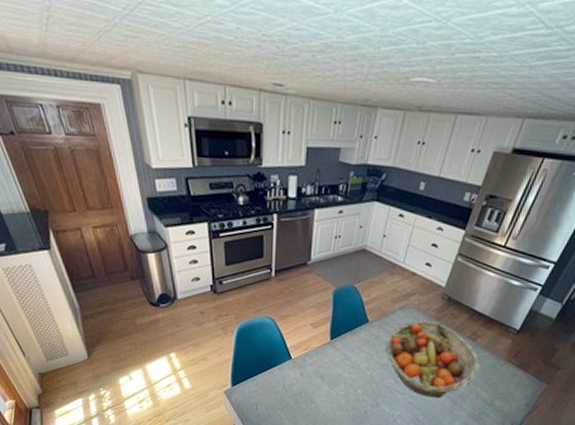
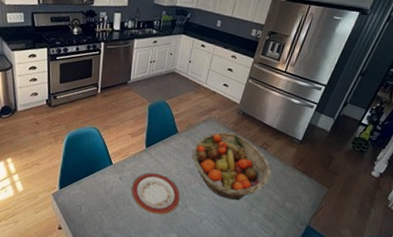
plate: none [314,368,371,413] -> present [131,173,180,215]

